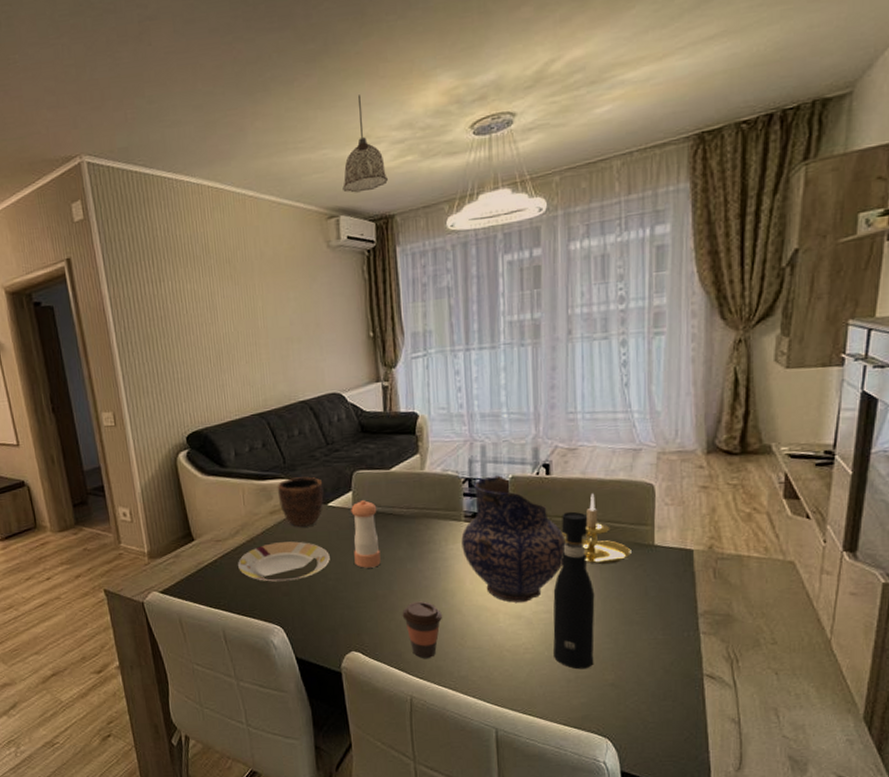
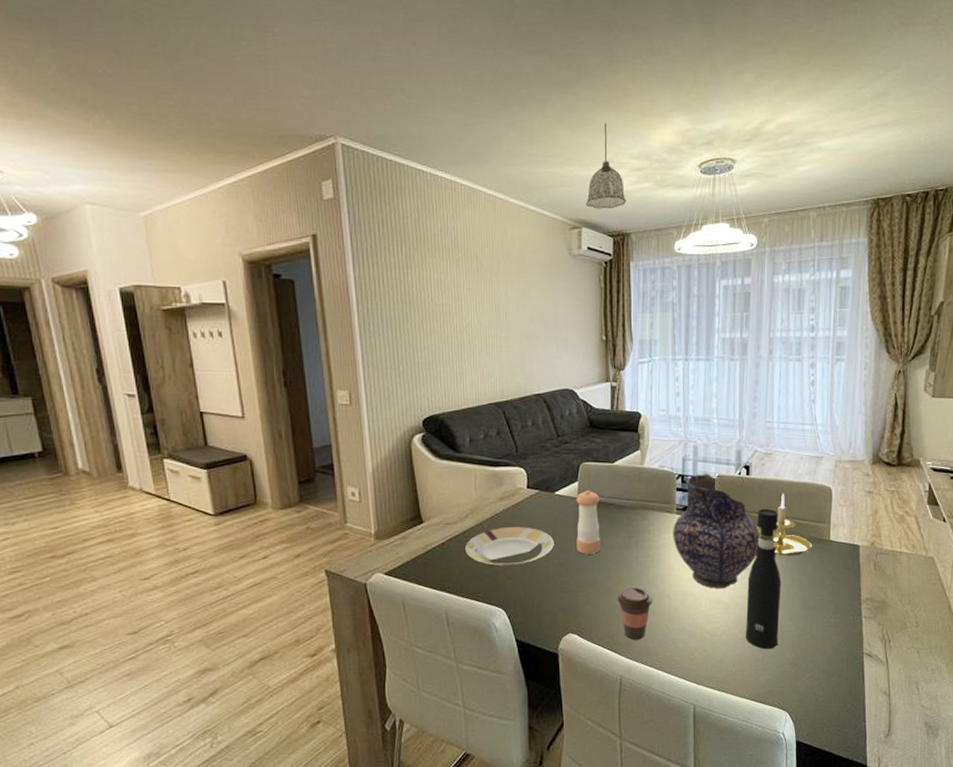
bowl: present [277,476,324,527] -> none [508,465,552,513]

